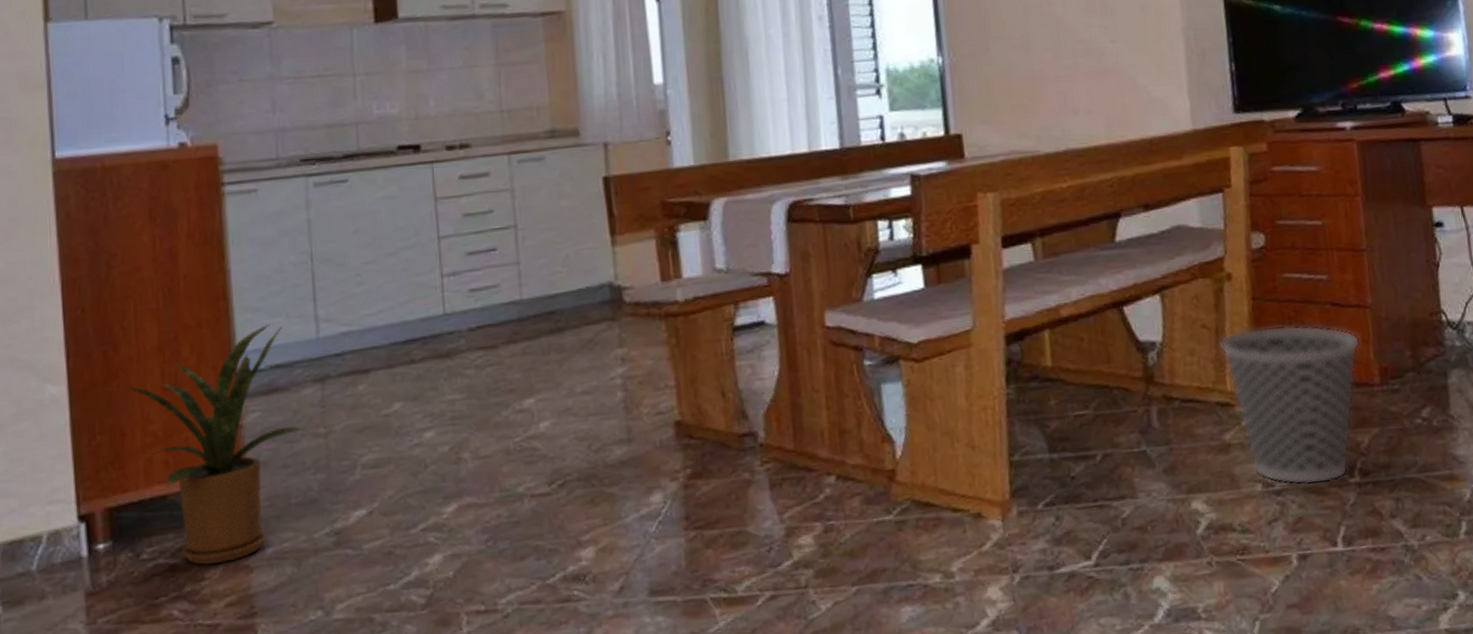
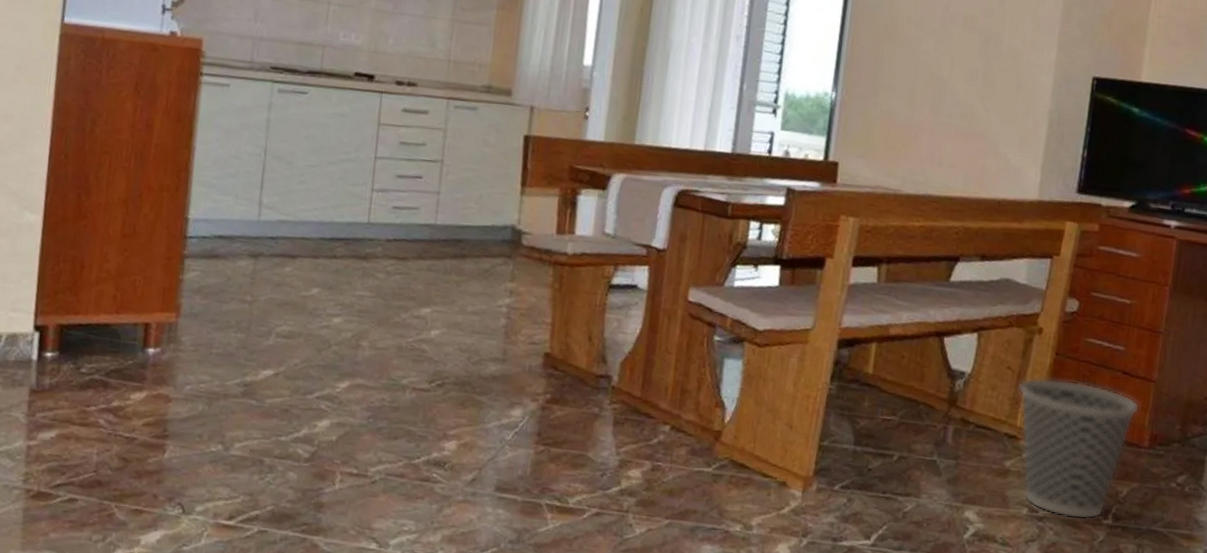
house plant: present [105,325,306,565] -> none [73,200,235,390]

